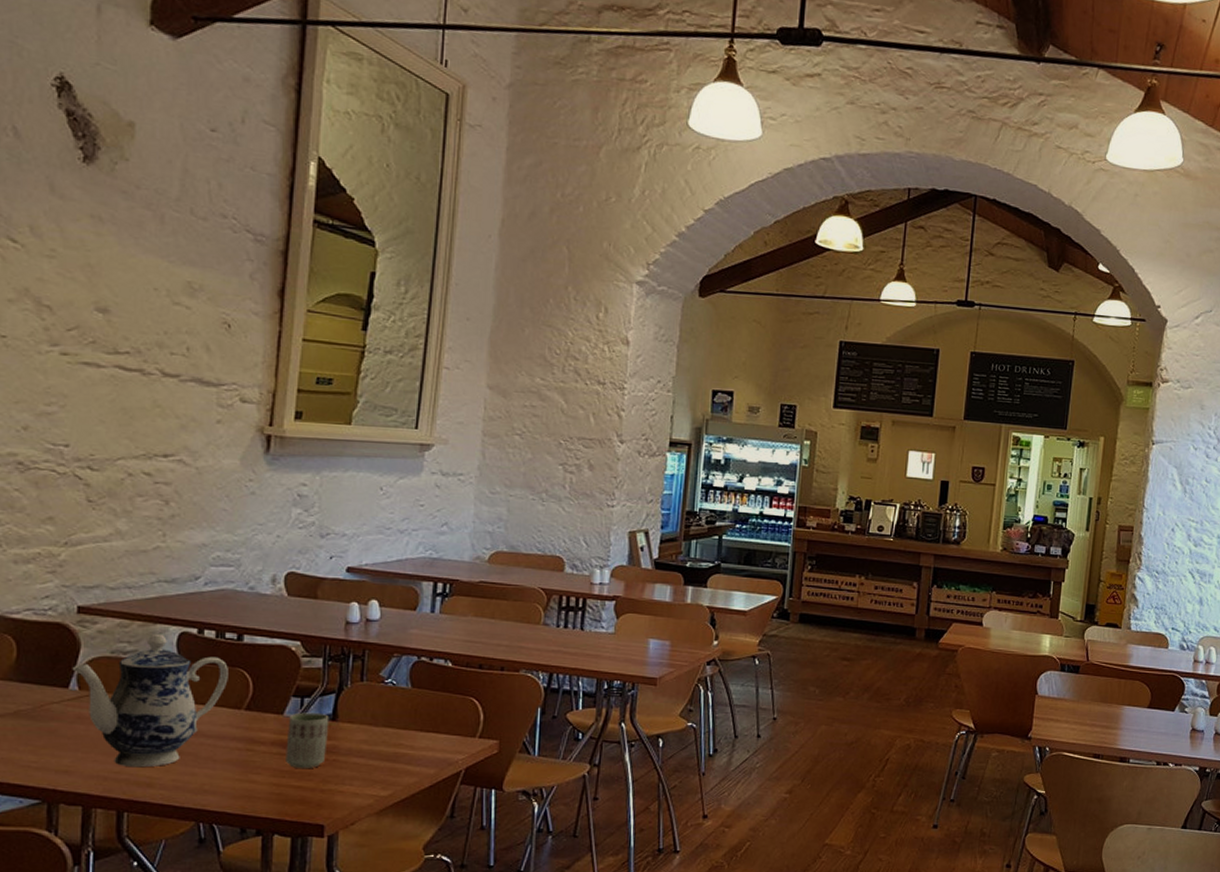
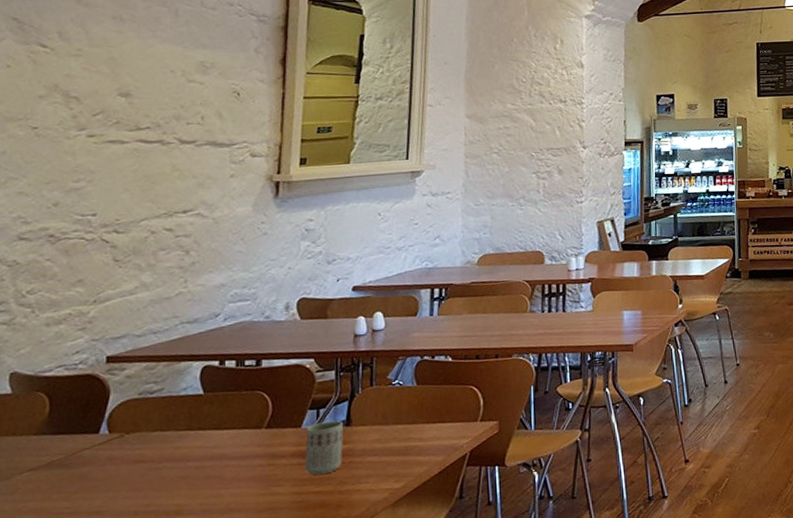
teapot: present [72,633,228,768] -> none [102,370,249,499]

